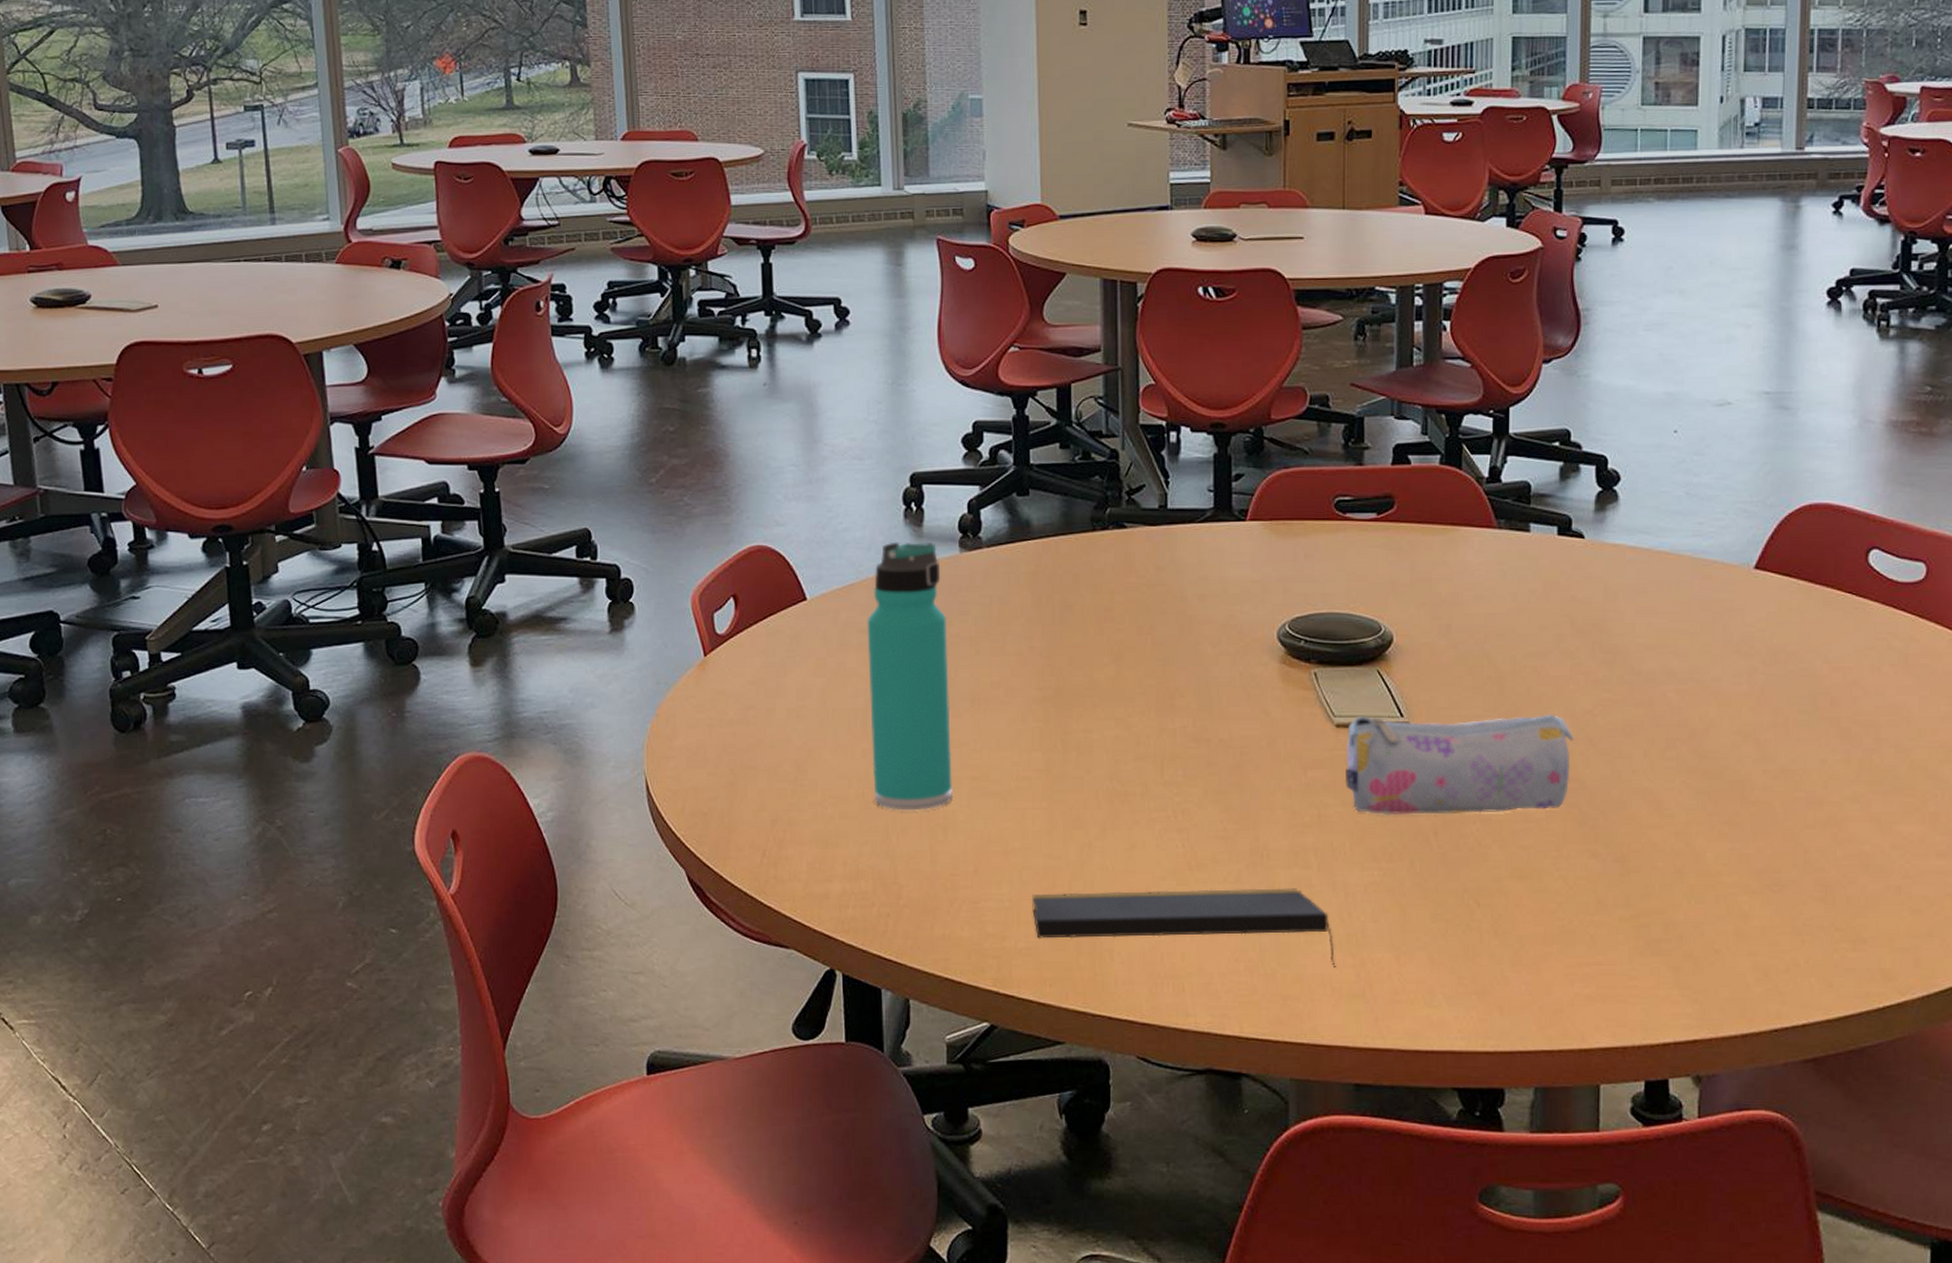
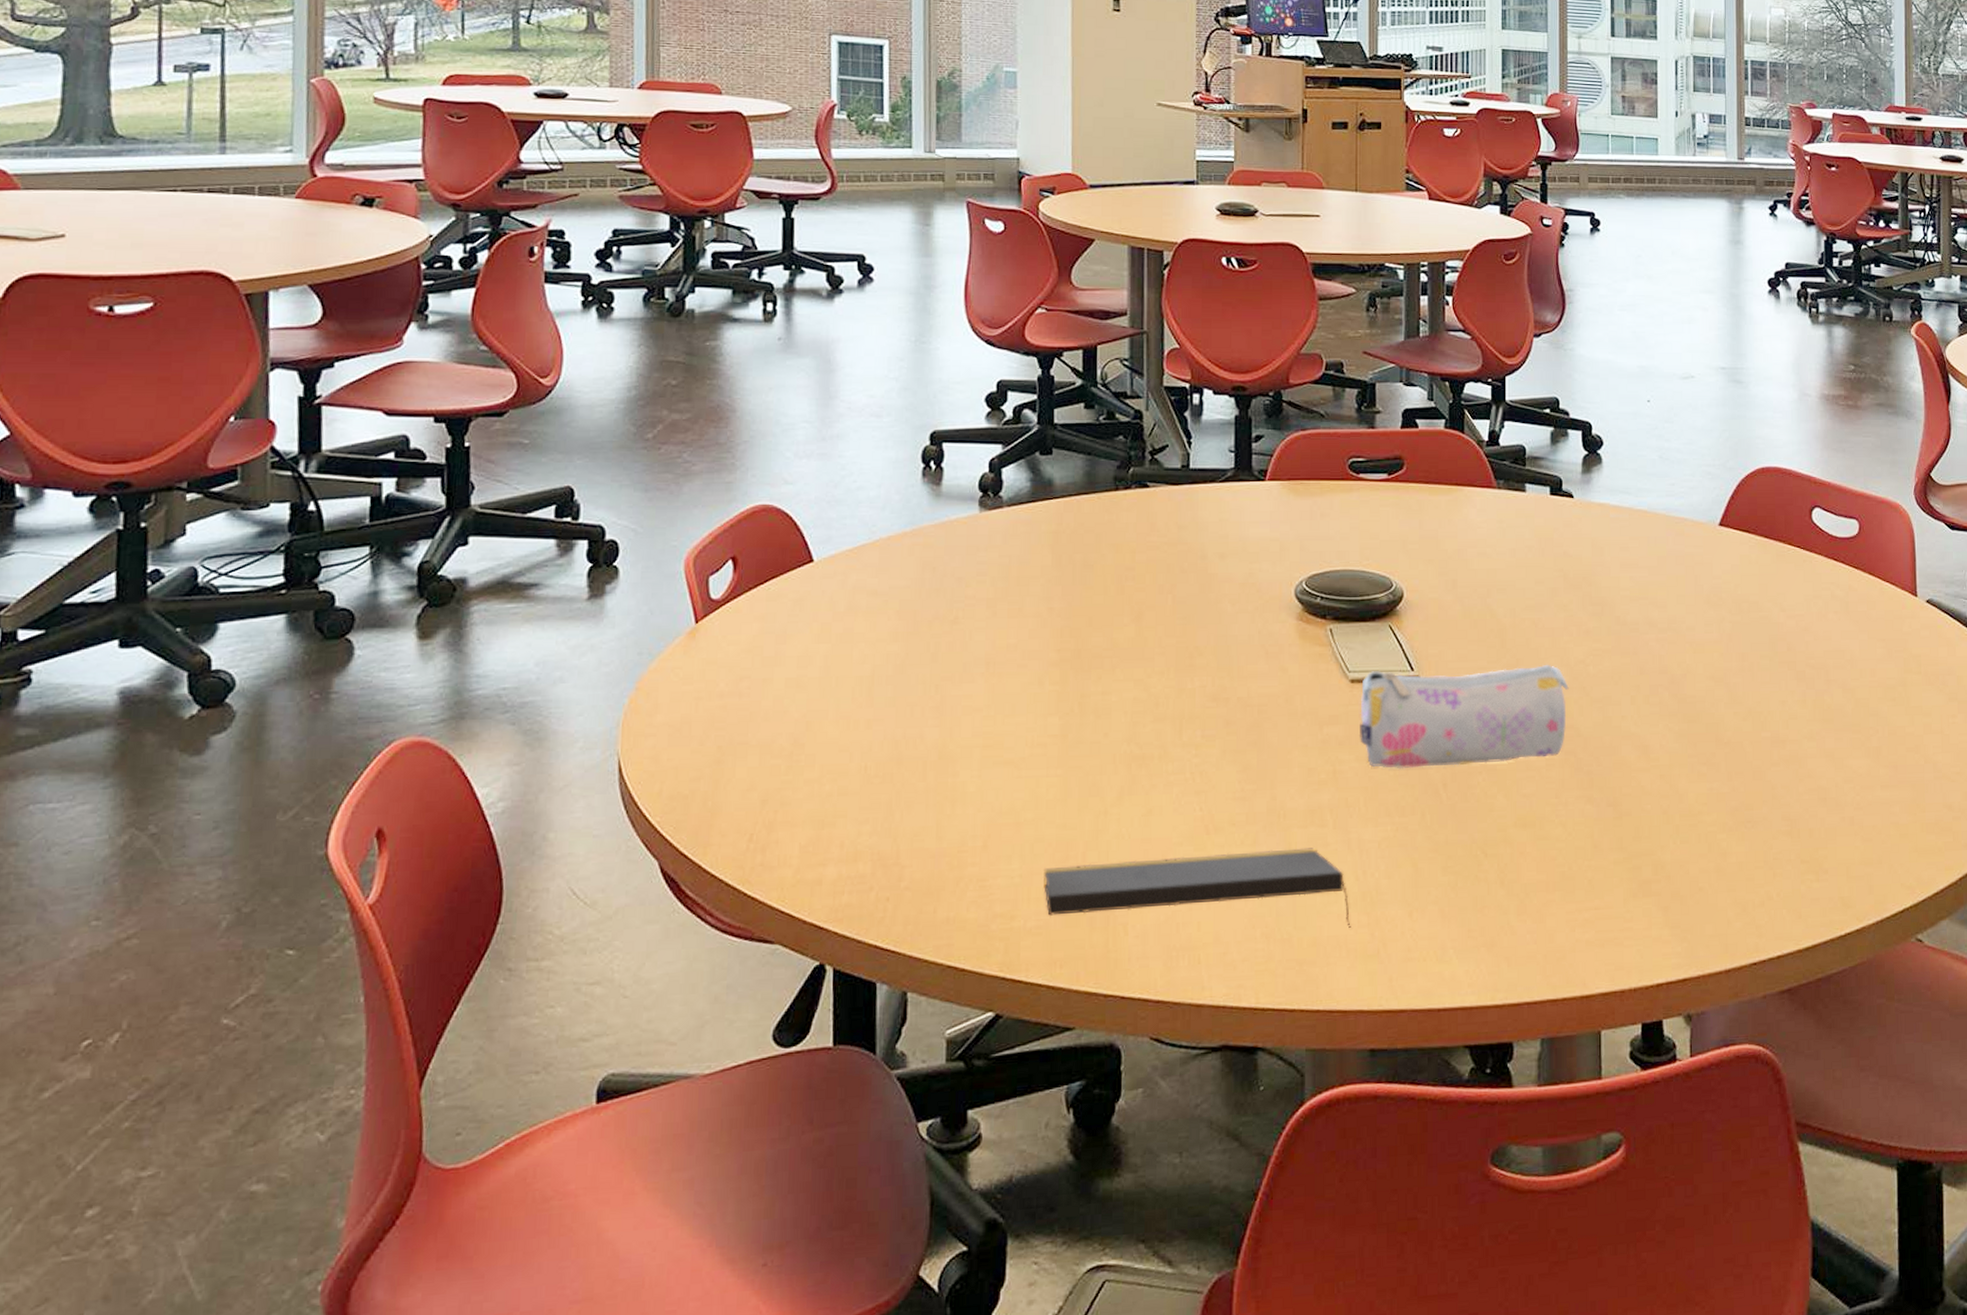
thermos bottle: present [867,541,952,811] -> none [877,501,964,785]

